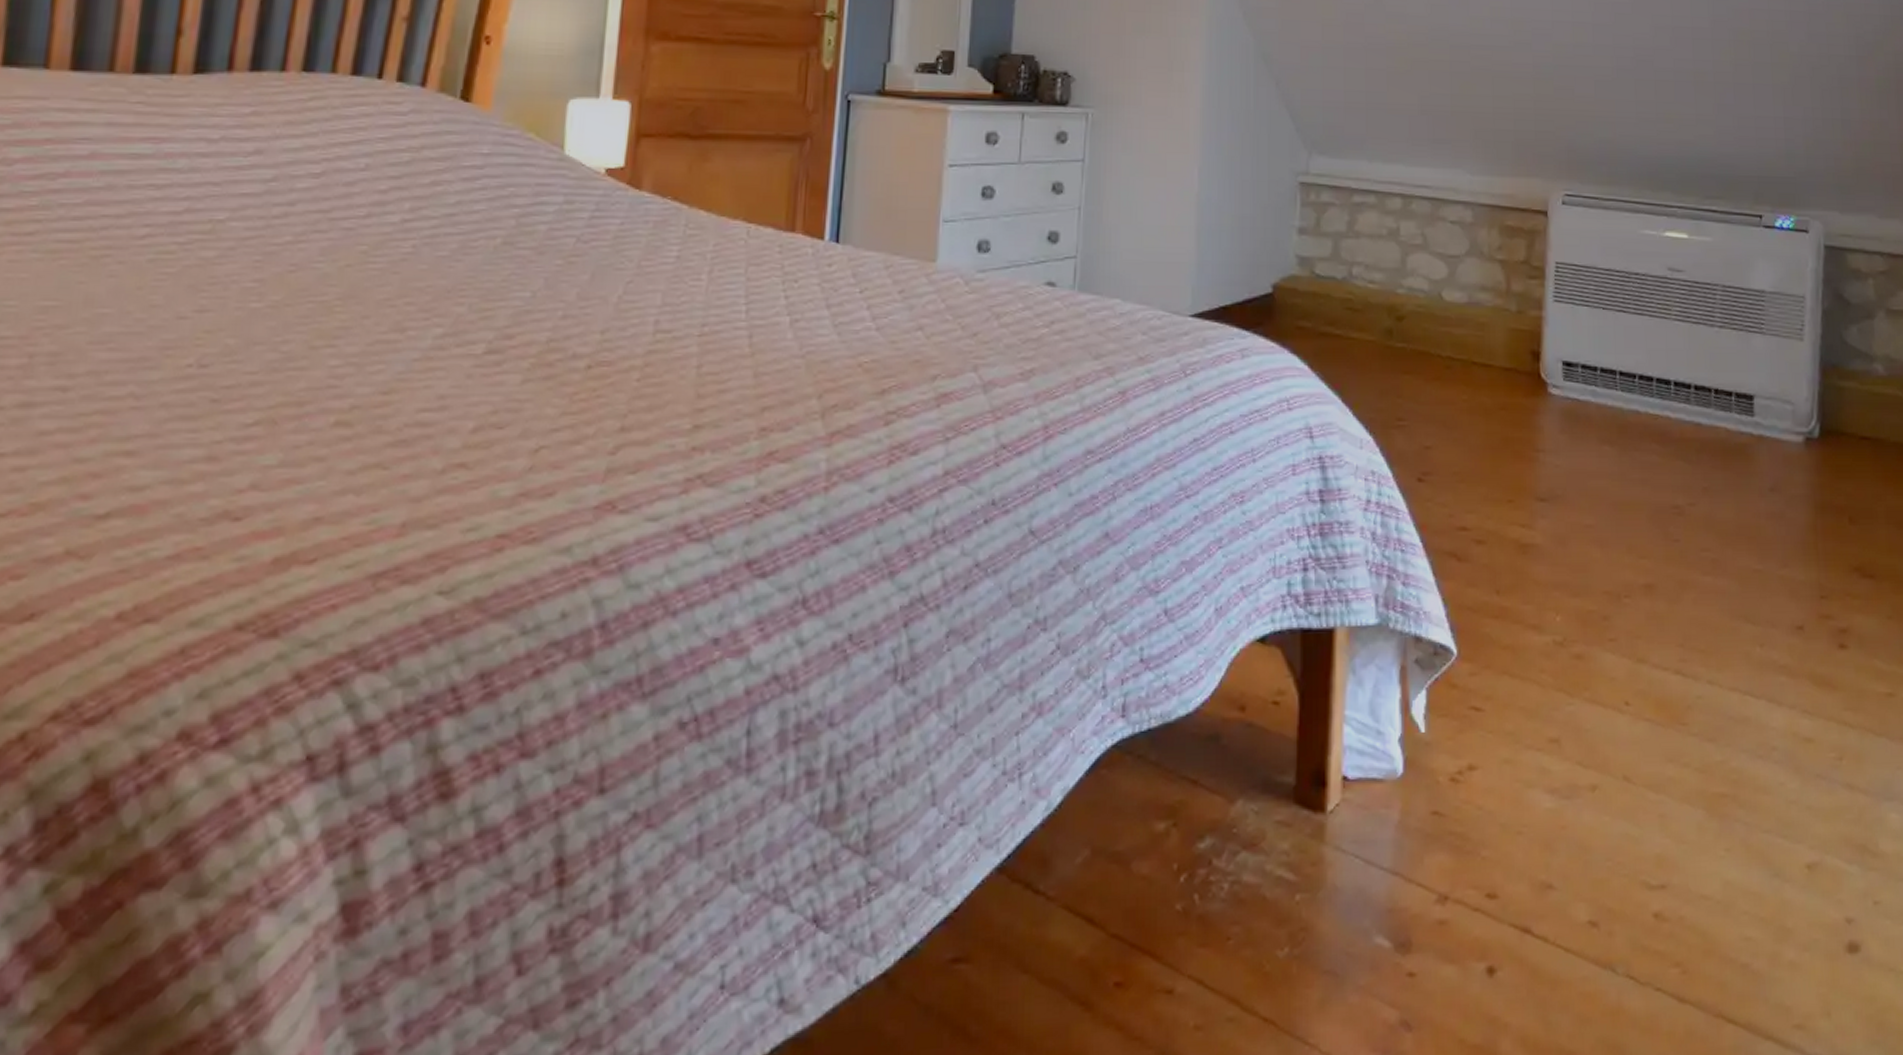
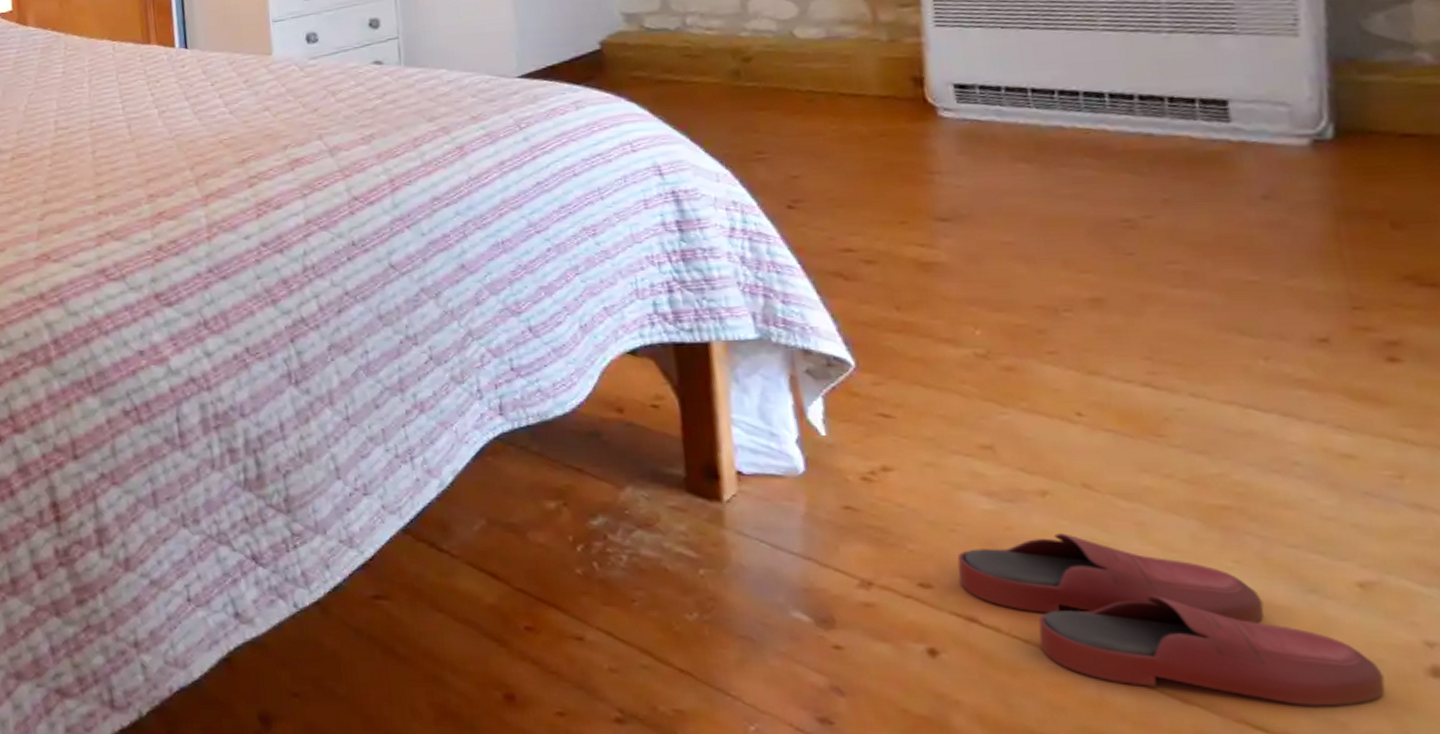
slippers: none [1519,830,1818,993] -> present [957,533,1385,707]

